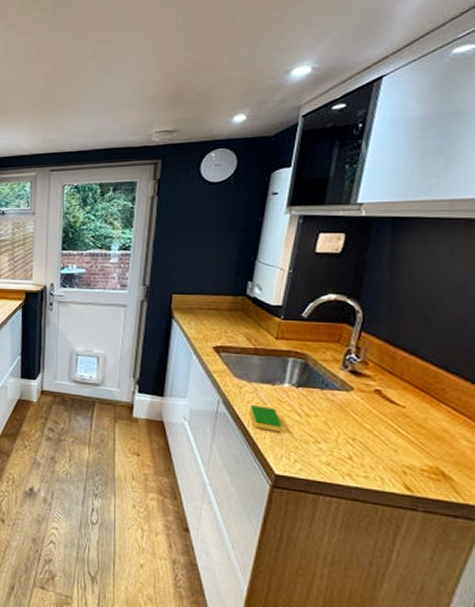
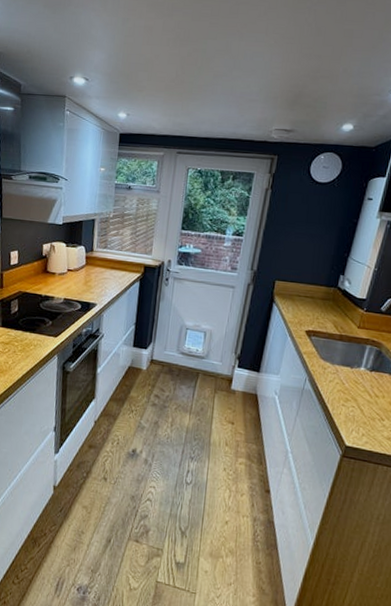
dish sponge: present [249,404,283,433] -> none [330,383,356,410]

